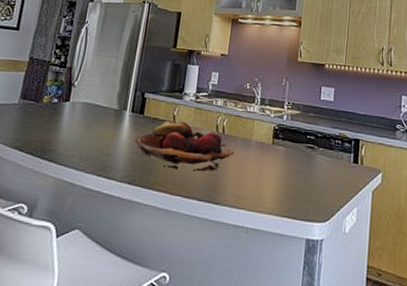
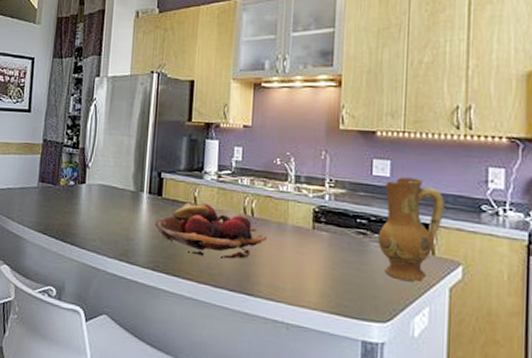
ceramic jug: none [322,102,371,186] -> present [378,177,444,281]

